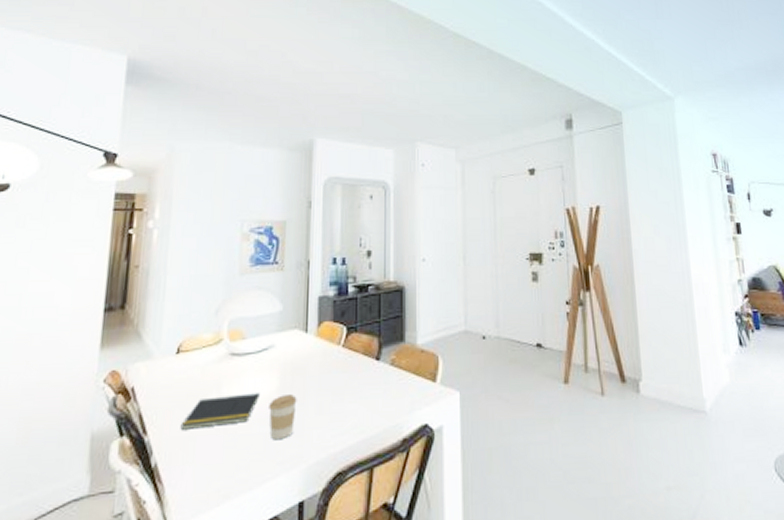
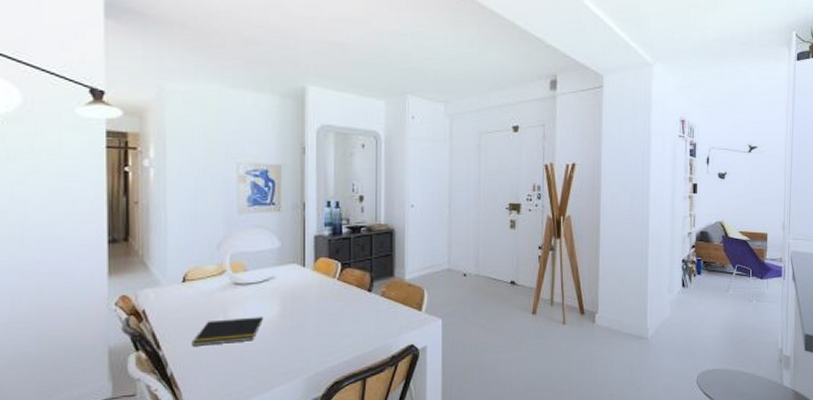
coffee cup: present [269,394,297,441] -> none [272,319,297,356]

